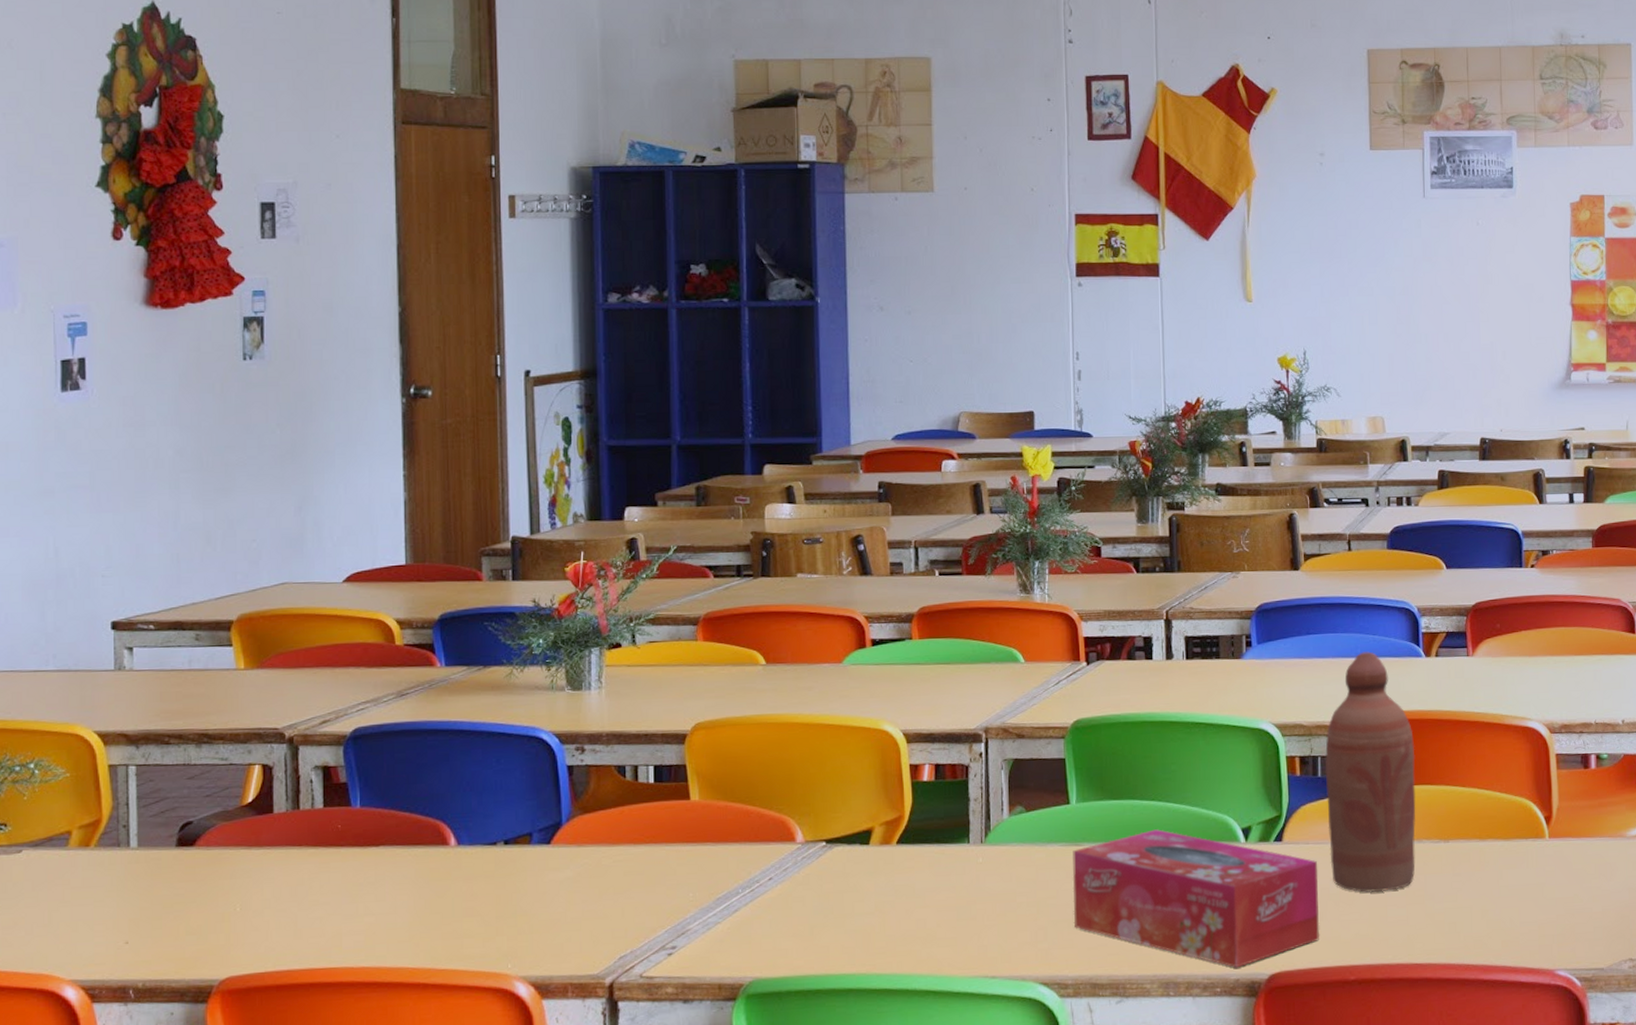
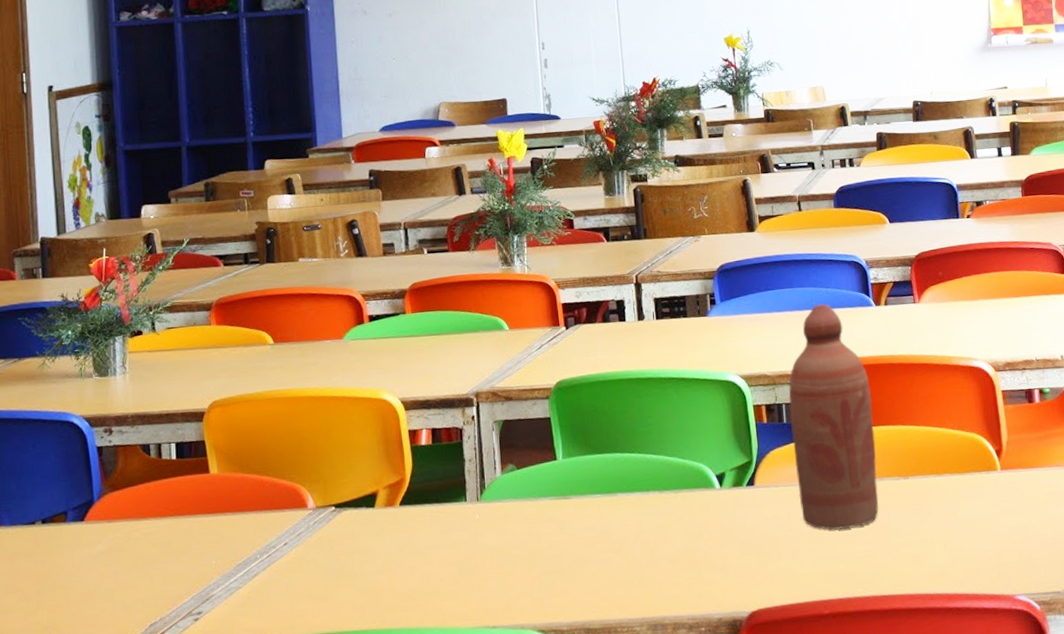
tissue box: present [1072,829,1320,968] -> none [562,479,795,608]

